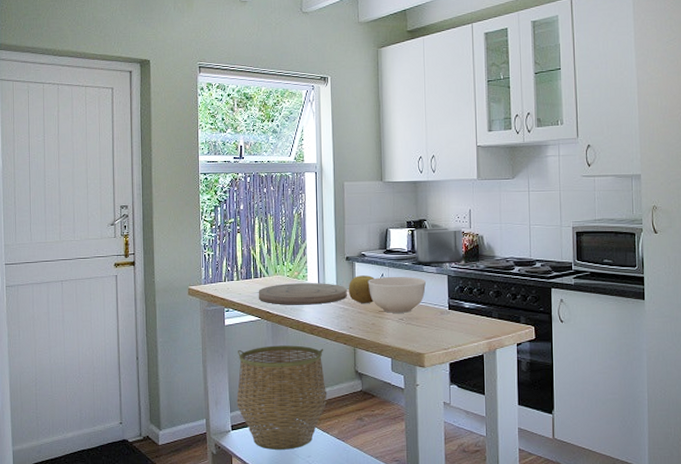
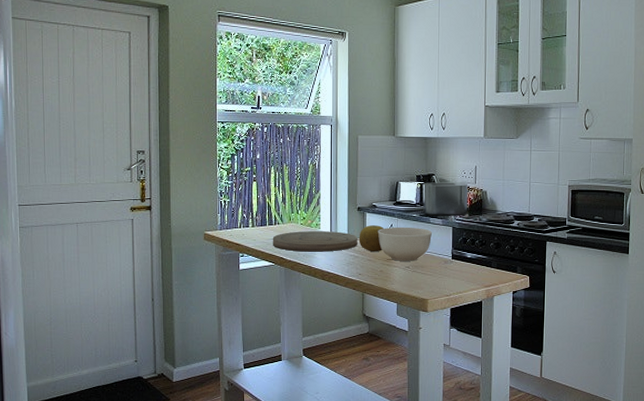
basket: present [236,345,327,450] -> none [249,289,336,387]

